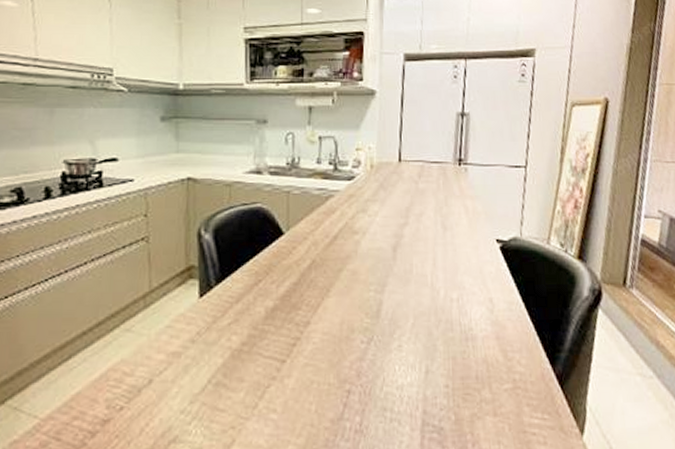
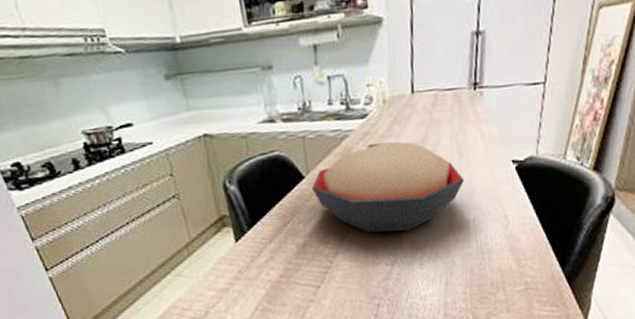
decorative bowl: none [290,206,449,305] -> present [311,141,465,233]

